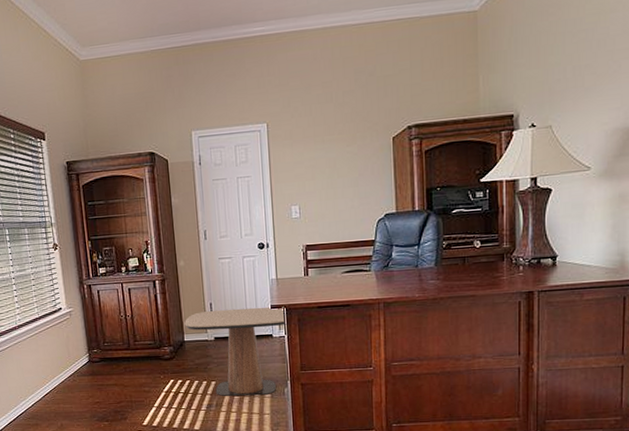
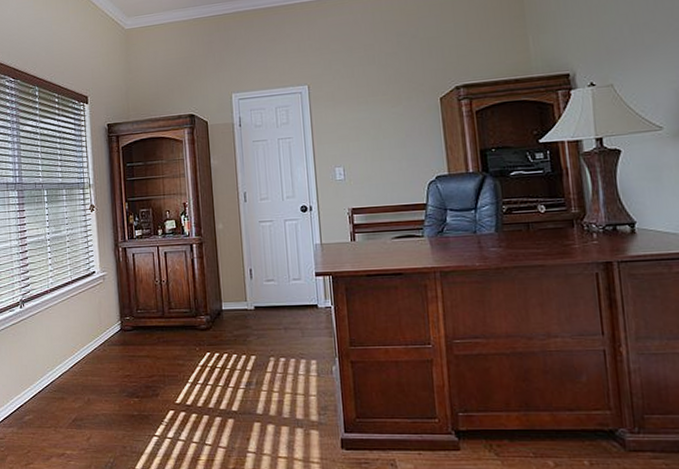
side table: present [184,307,287,397] -> none [222,274,333,374]

